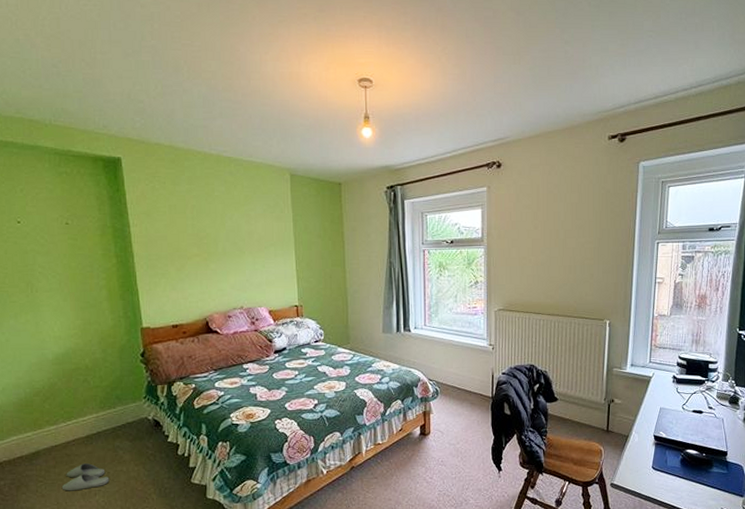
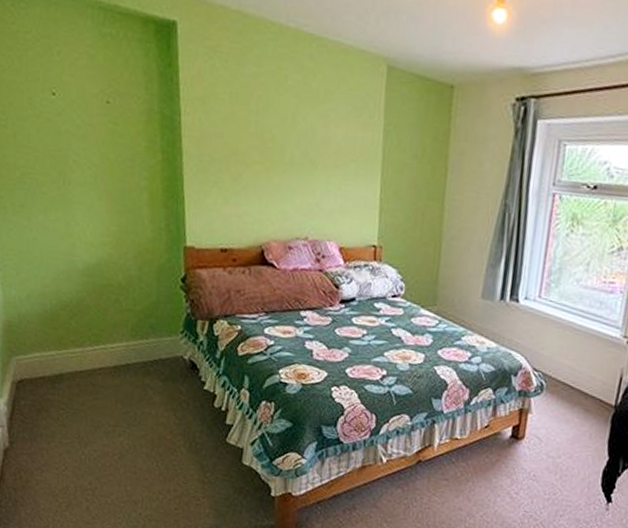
slippers: present [61,463,110,491] -> none [84,397,136,428]

